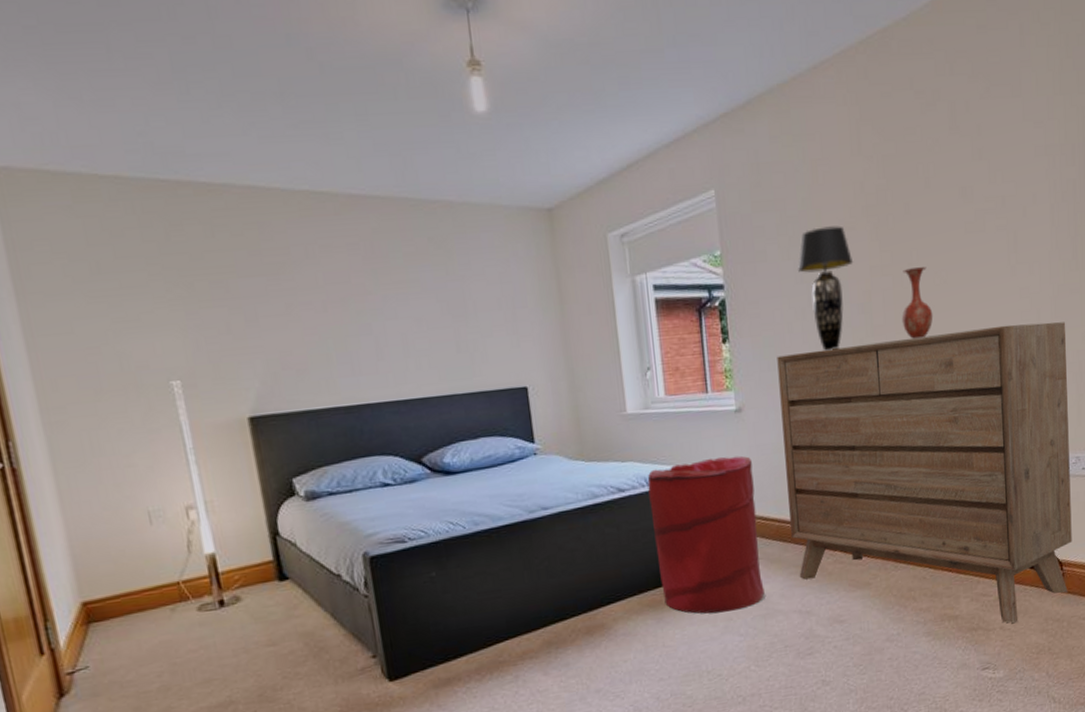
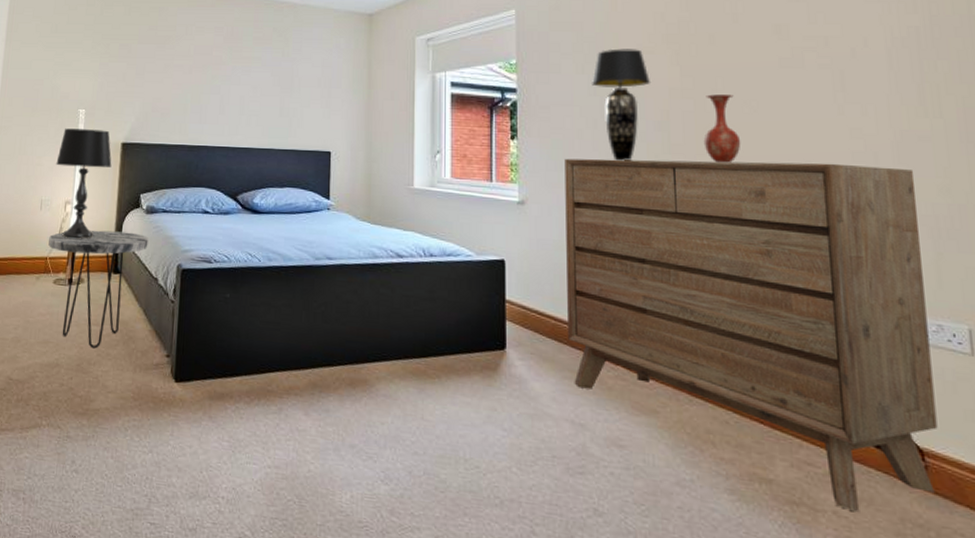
table lamp: none [155,404,242,553] -> present [56,128,112,239]
side table: none [174,527,319,673] -> present [48,230,148,349]
laundry hamper: present [647,455,765,614] -> none [425,242,534,402]

